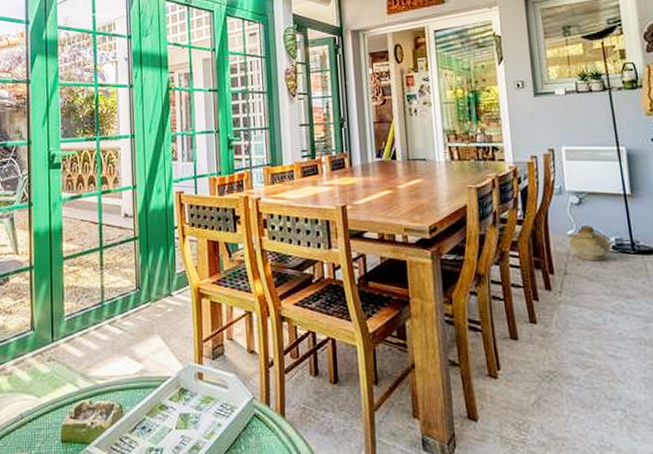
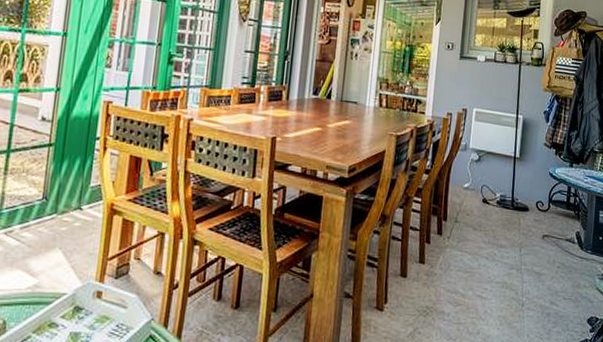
ceramic jug: present [569,226,611,261] -> none [464,181,496,213]

